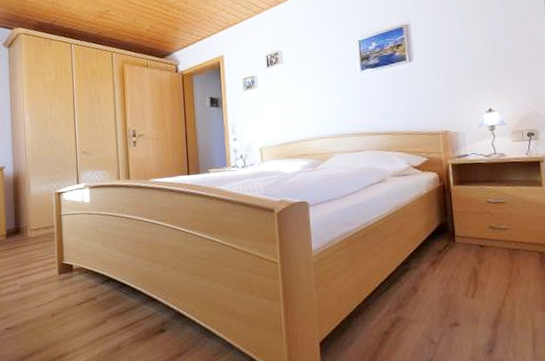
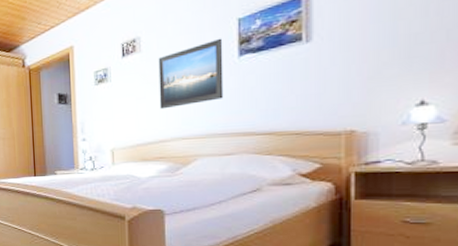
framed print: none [297,55,352,113] -> present [158,38,224,110]

